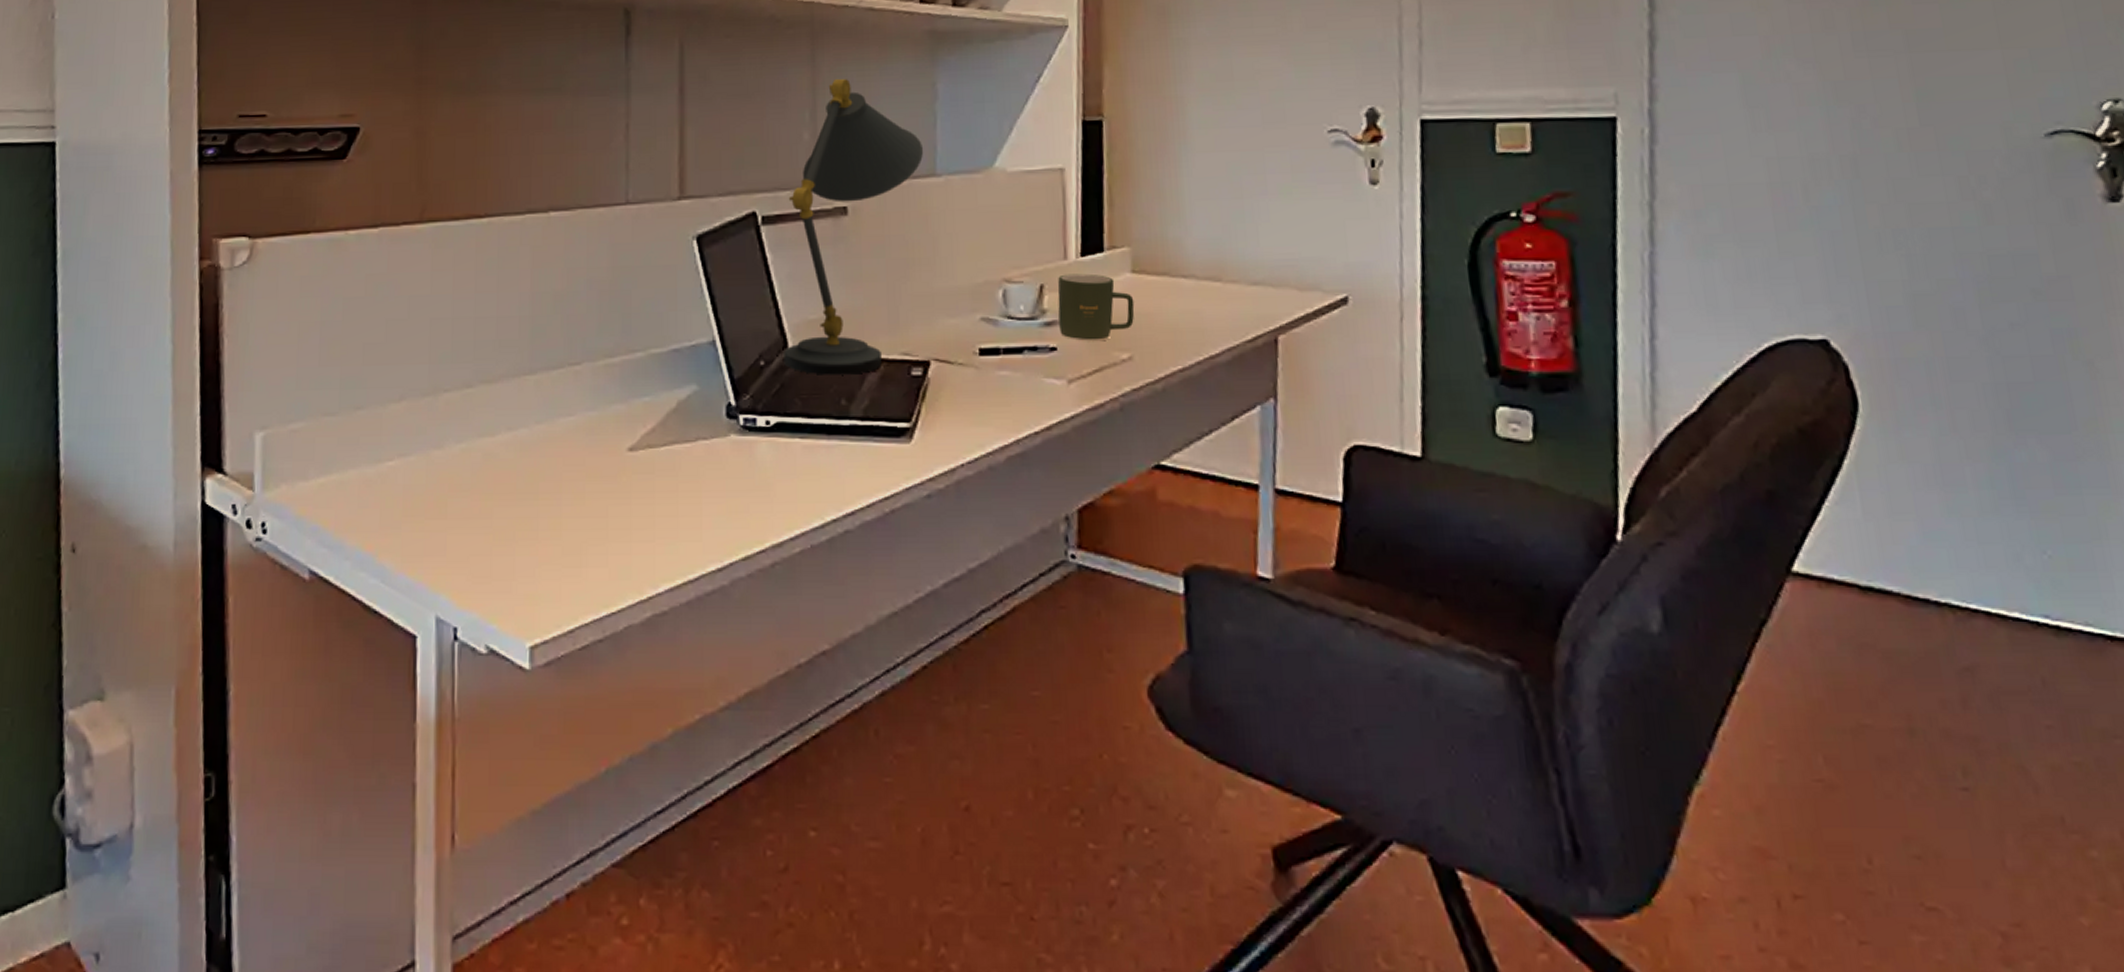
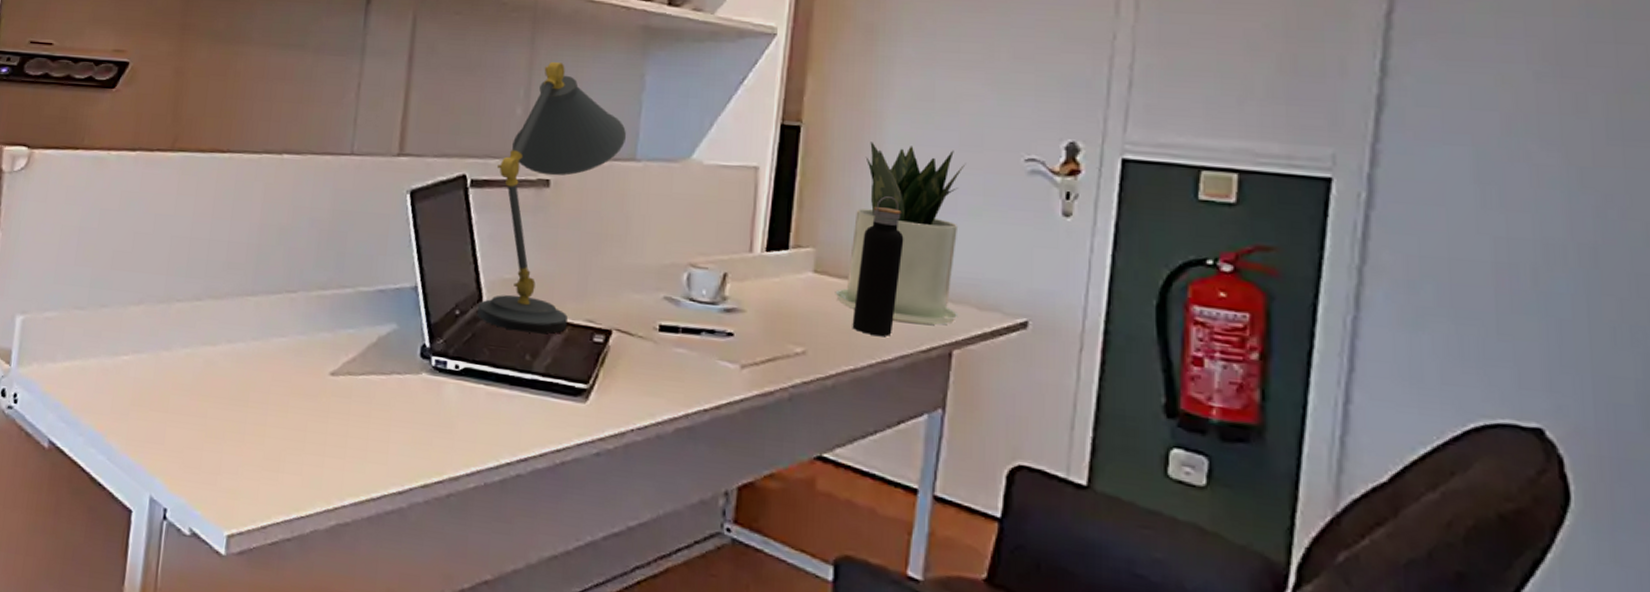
mug: present [1057,273,1135,342] -> none [738,266,814,334]
planter: none [1155,129,1280,314] -> present [835,142,966,325]
water bottle: none [1175,184,1219,330] -> present [852,196,904,336]

